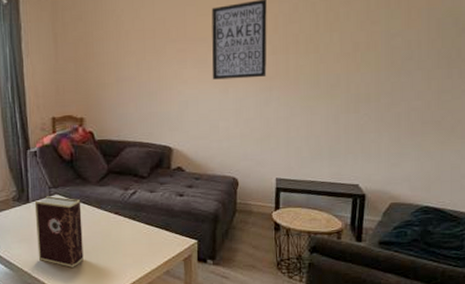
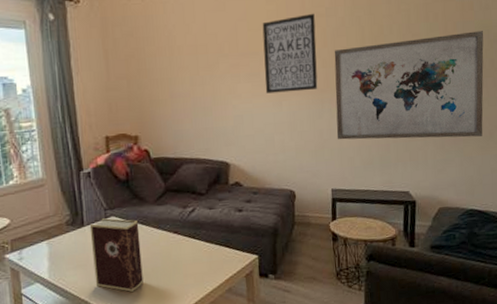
wall art: none [284,19,452,131] -> present [334,31,484,140]

